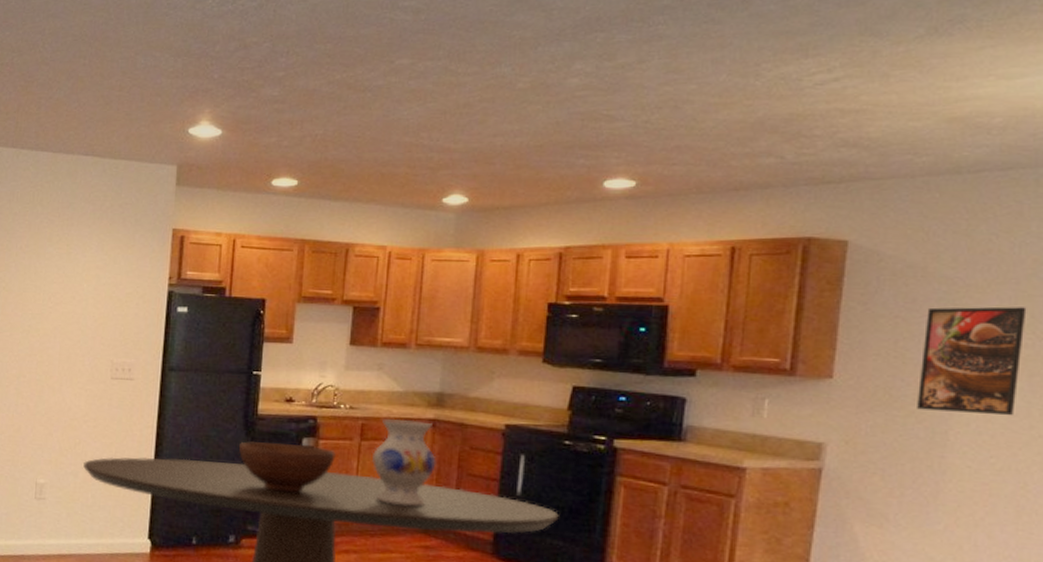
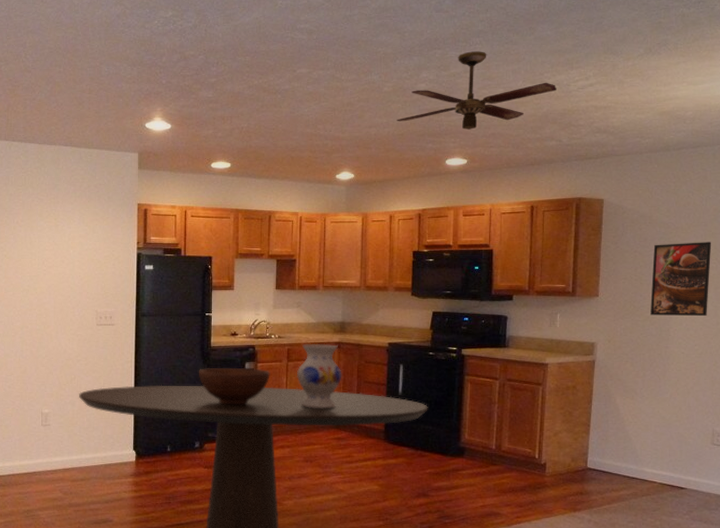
ceiling fan: none [533,34,780,140] -> present [396,51,556,130]

